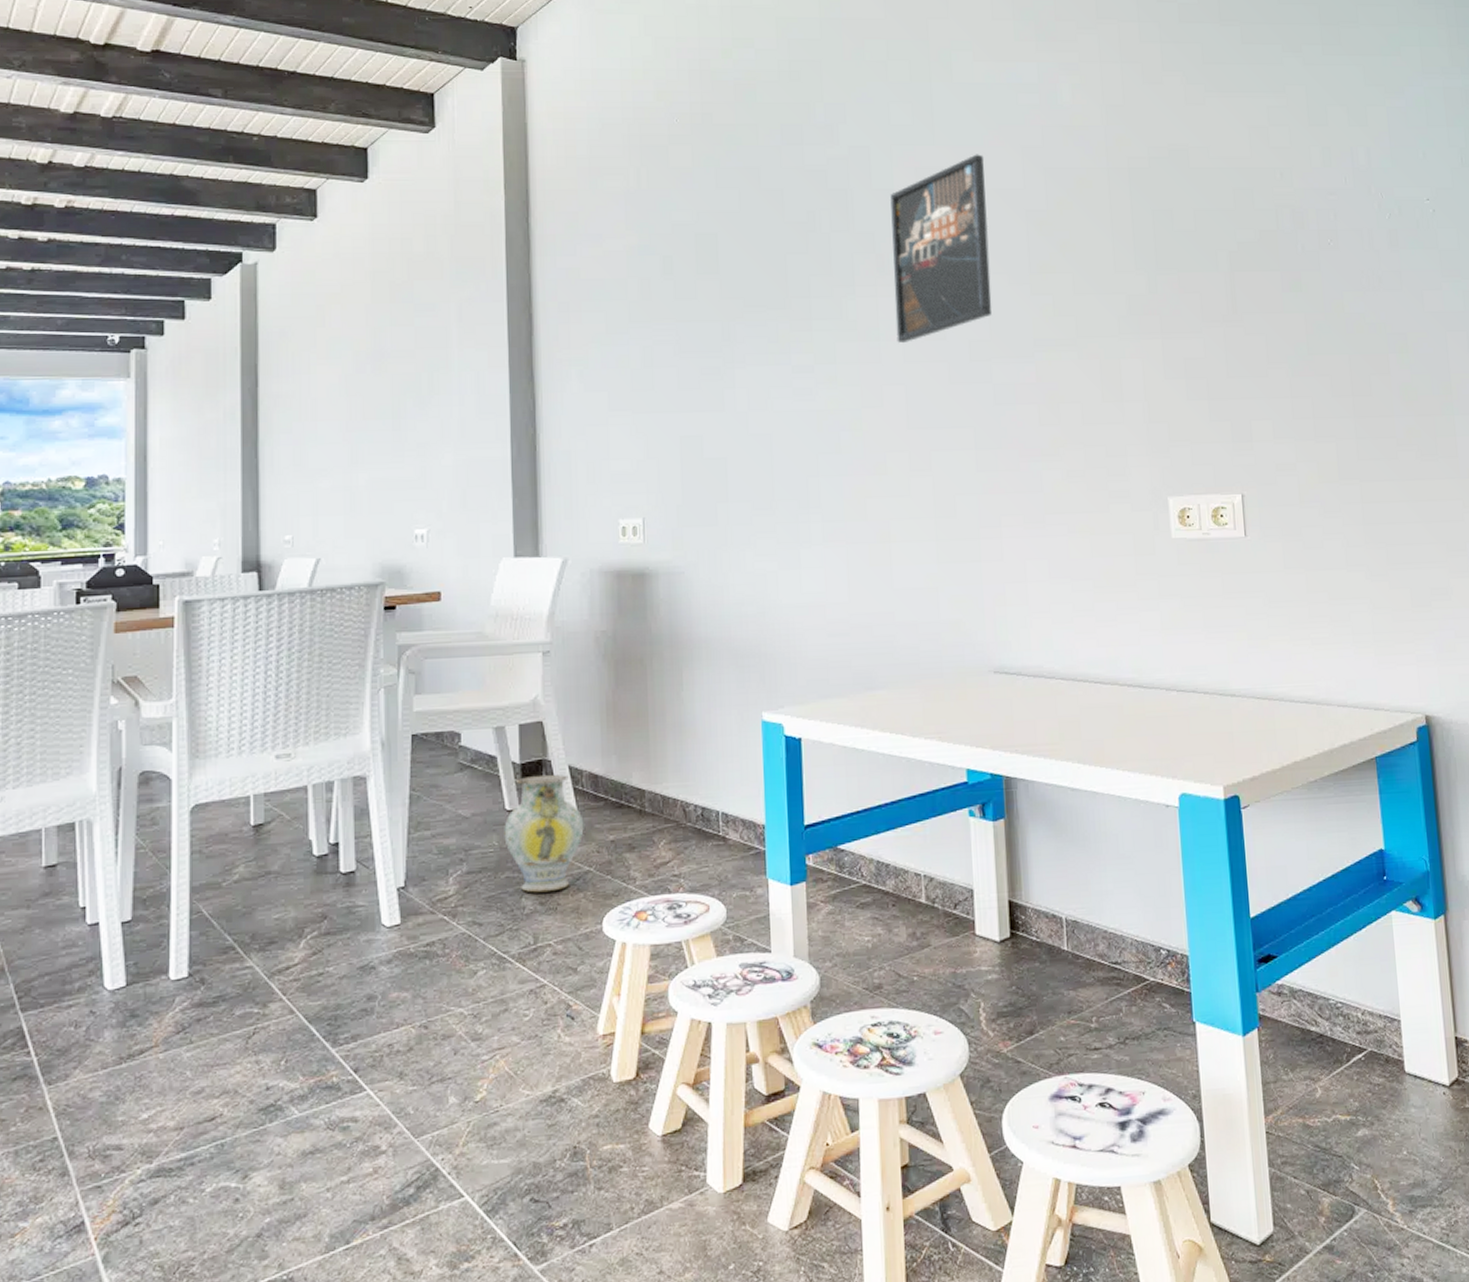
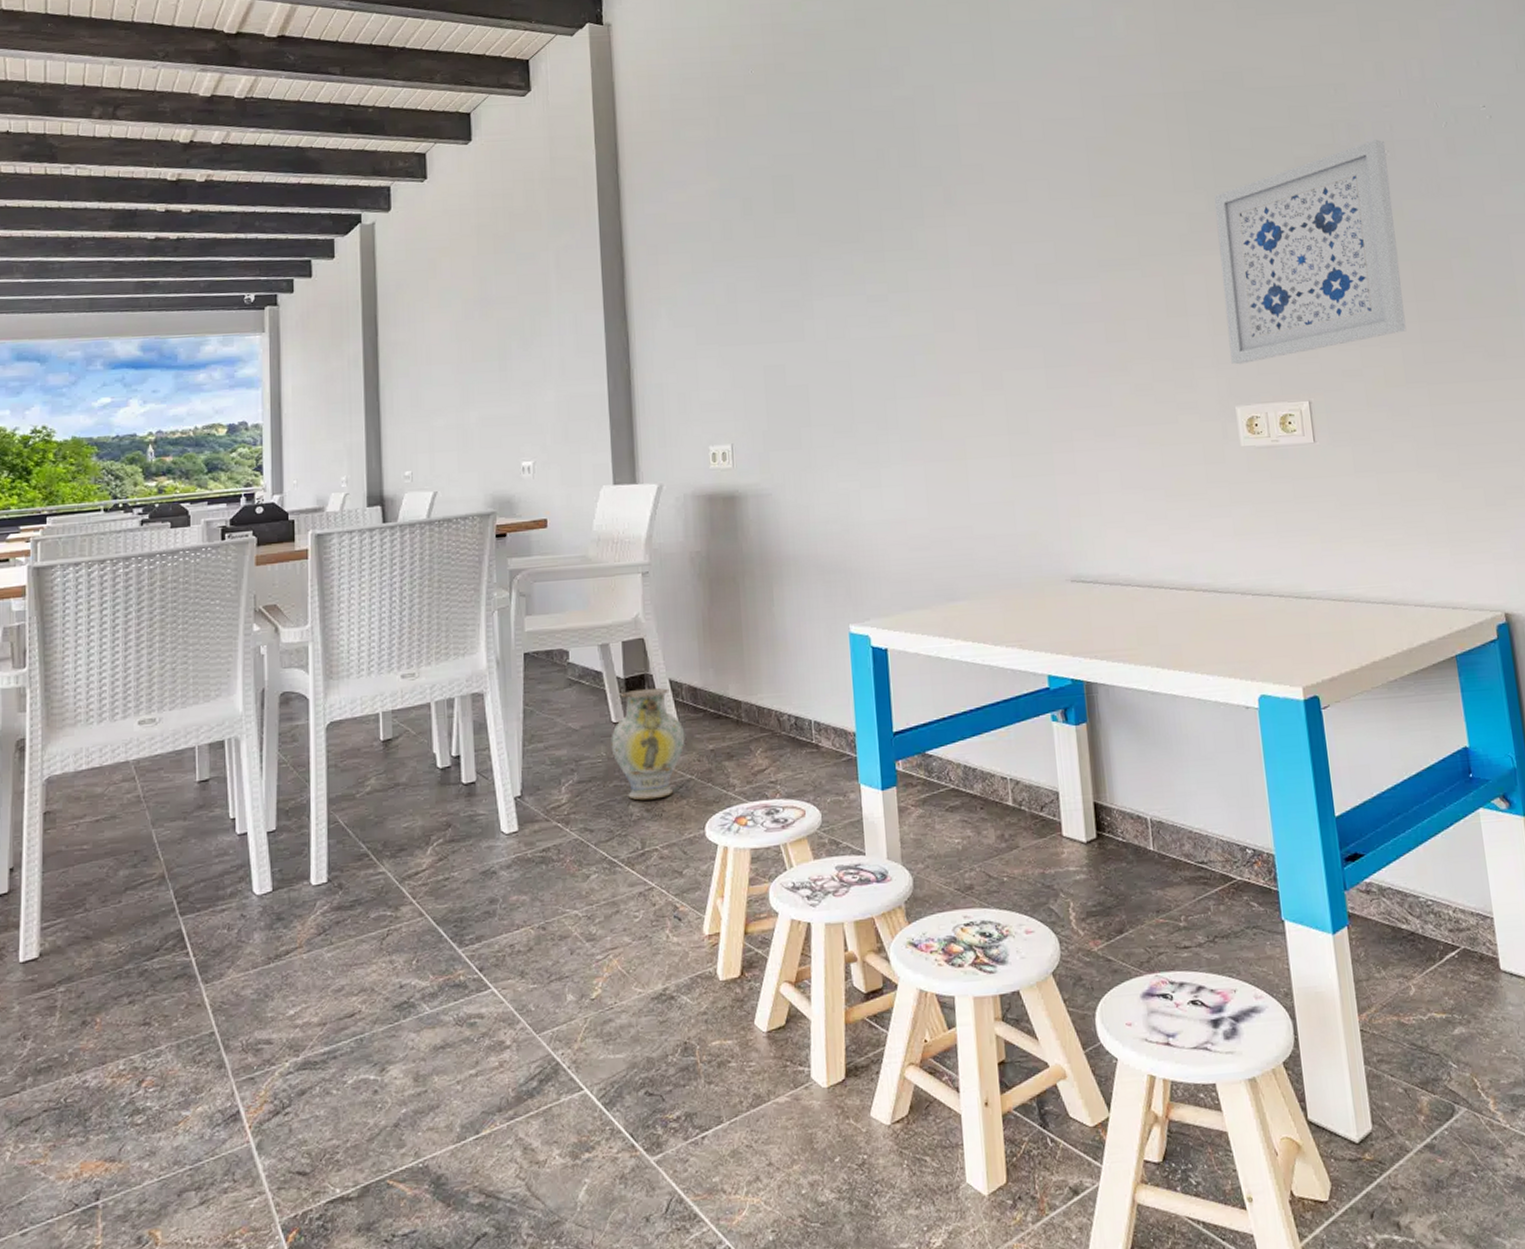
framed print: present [890,154,992,344] -> none [955,87,1056,270]
wall art: none [1154,228,1342,454] -> present [1213,139,1407,365]

